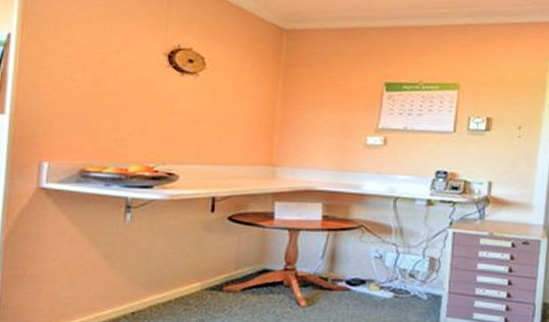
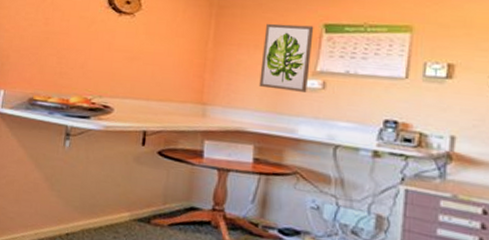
wall art: none [326,82,376,149] -> present [259,23,314,92]

